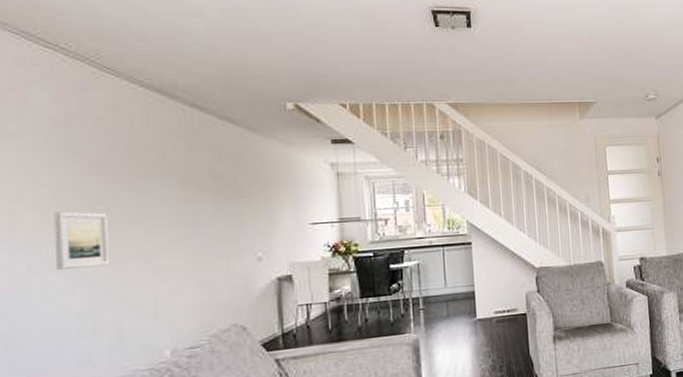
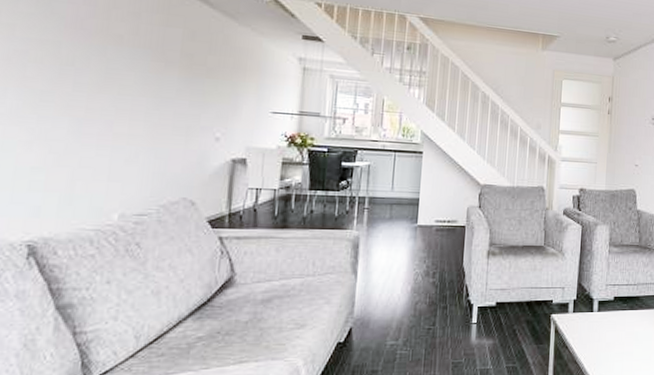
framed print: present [54,211,110,270] -> none [18,66,76,125]

